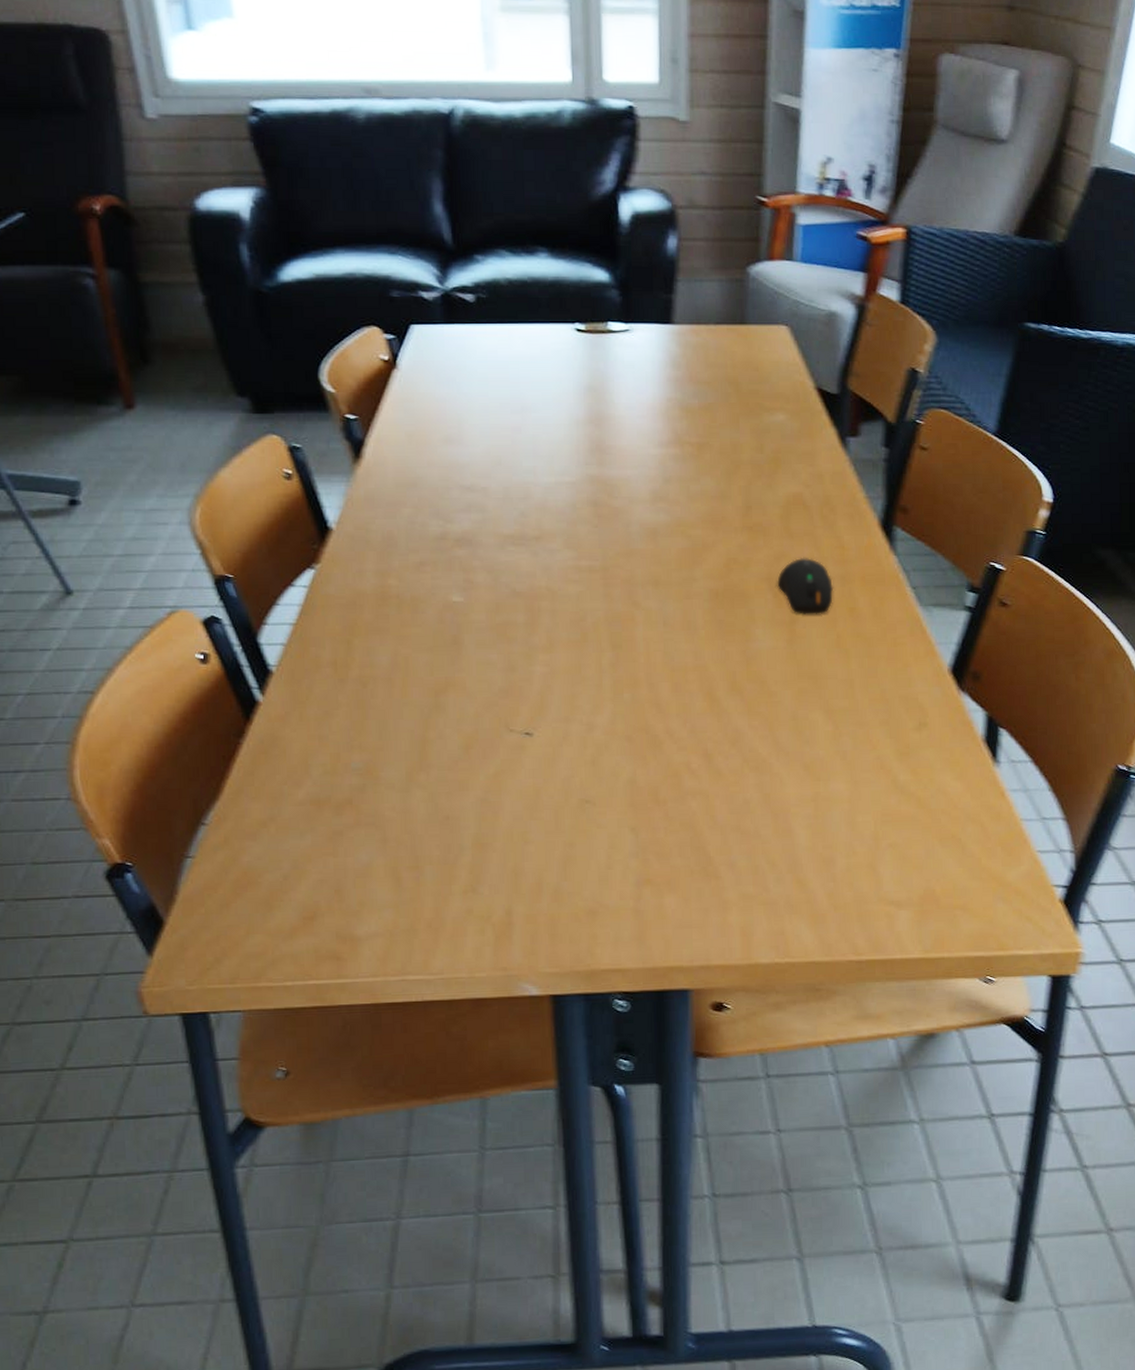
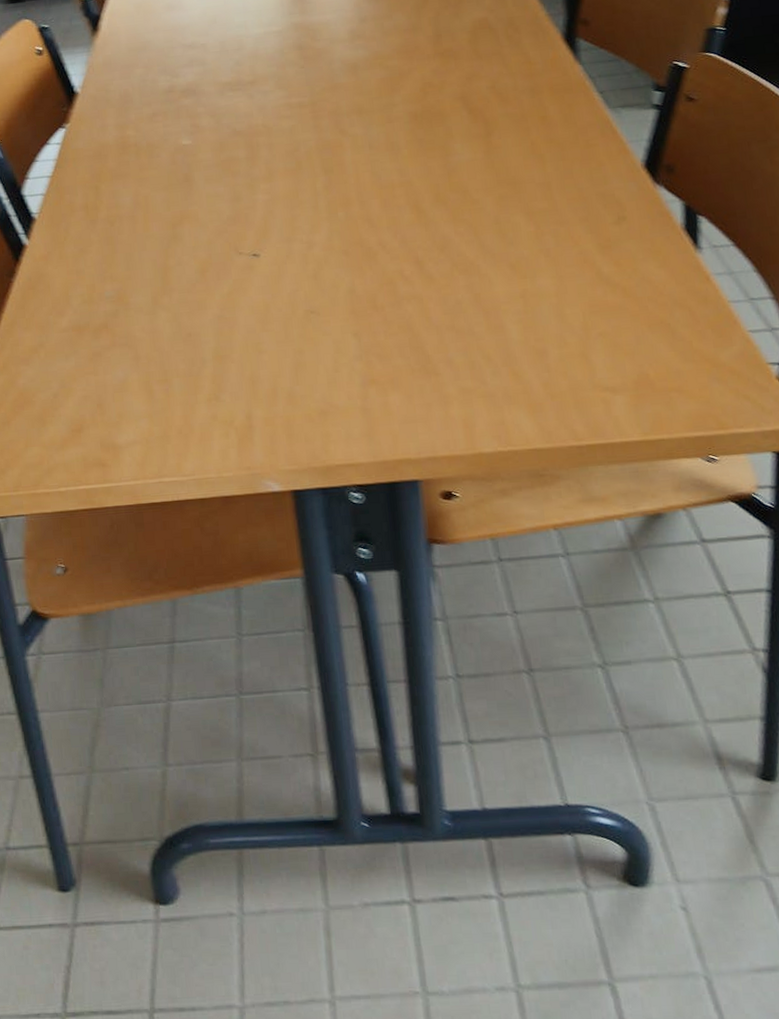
computer mouse: present [777,557,834,614] -> none [470,74,525,127]

